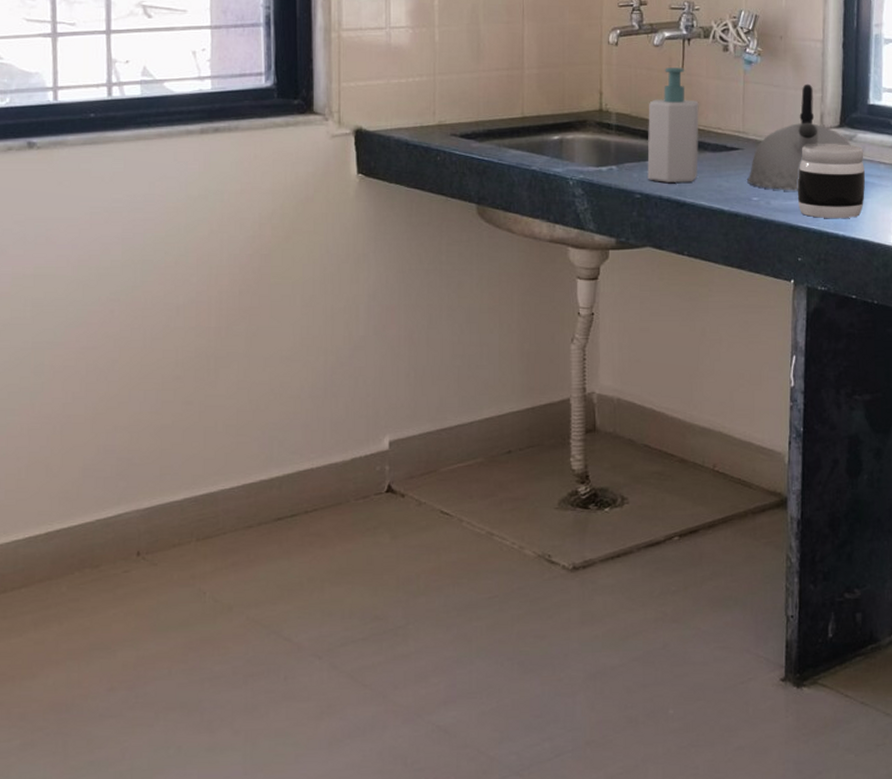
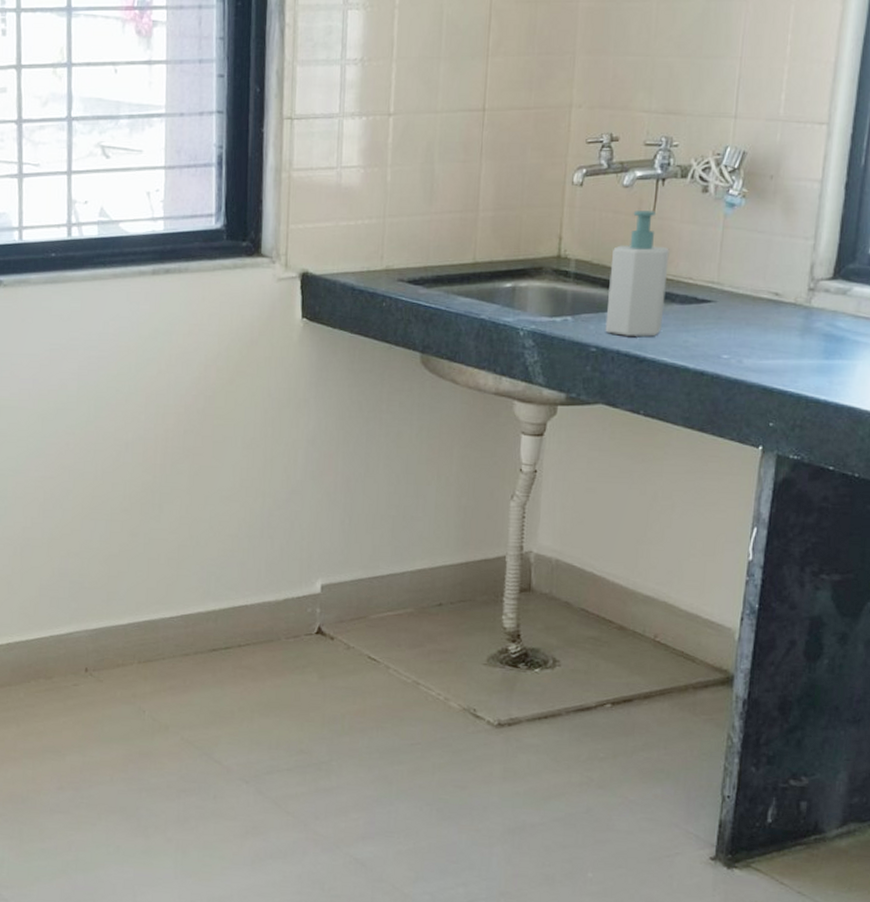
kettle: present [747,83,852,191] -> none [718,229,845,350]
jar: present [797,144,866,219] -> none [774,297,859,382]

